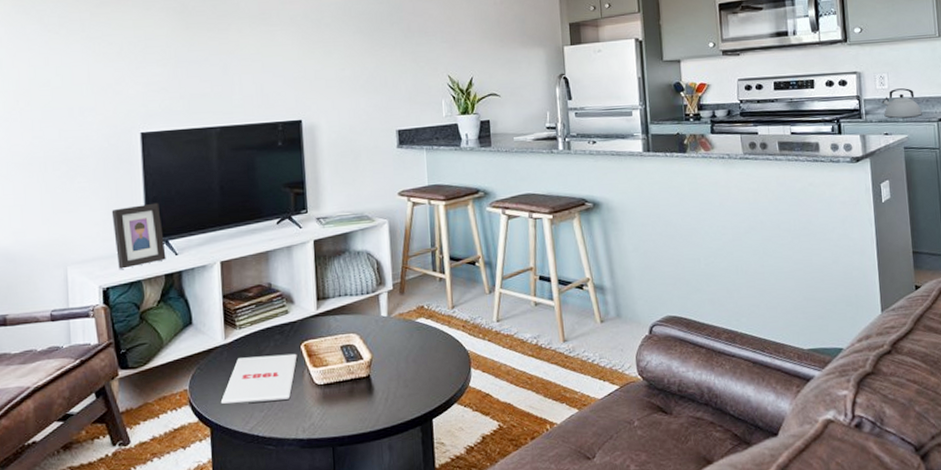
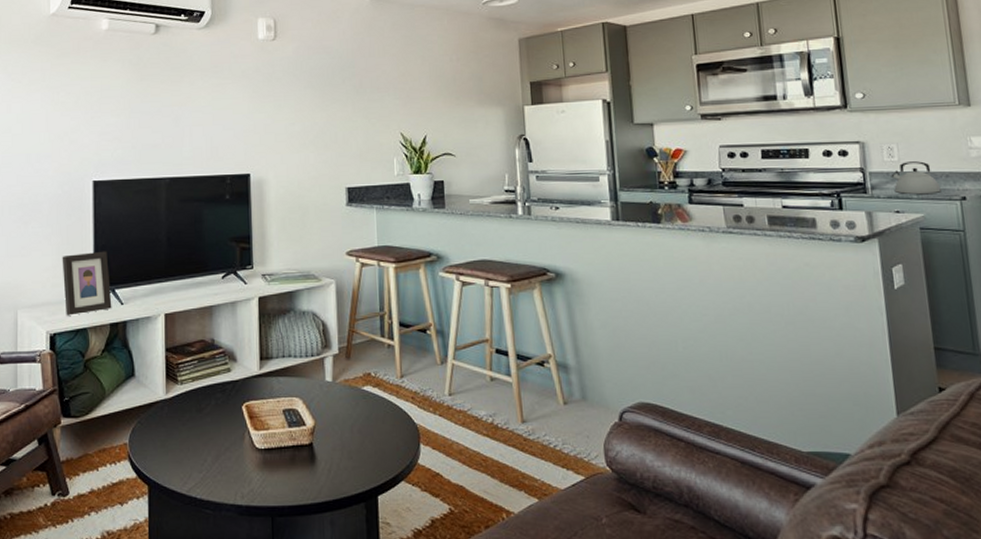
magazine: present [220,353,298,405] -> none [159,414,238,462]

